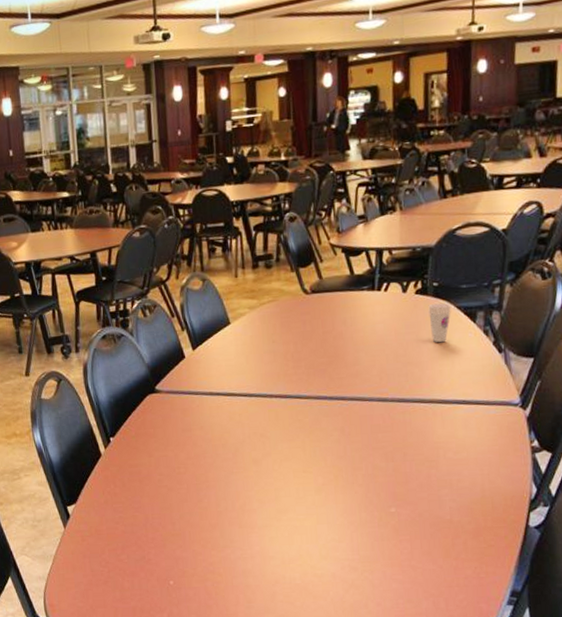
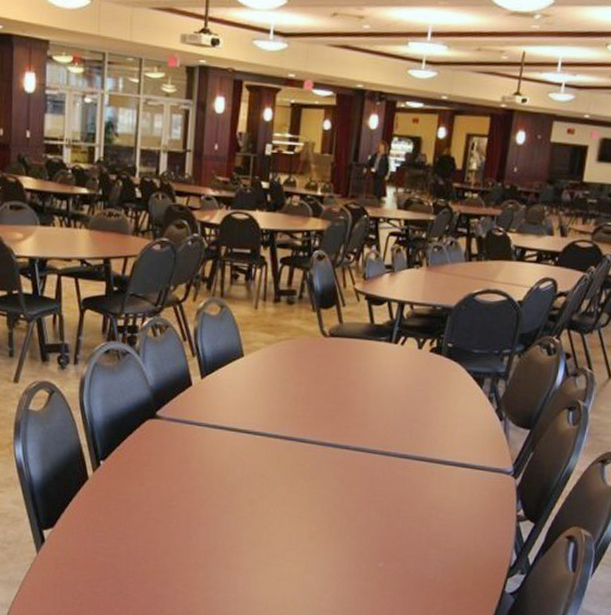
cup: present [428,302,451,343] -> none [440,363,462,404]

